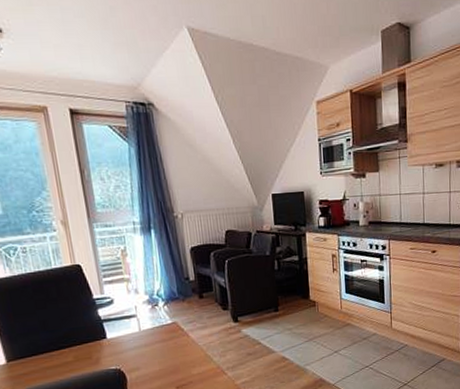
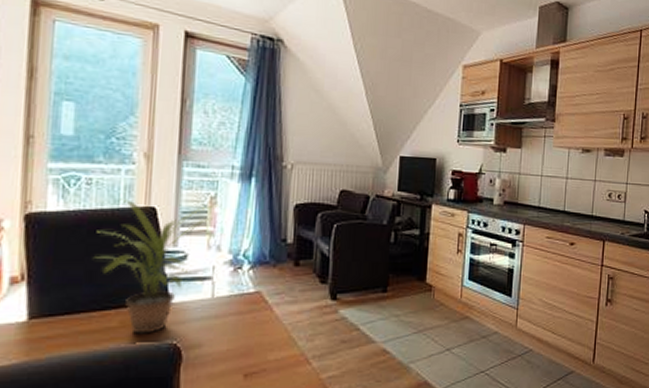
potted plant: none [39,256,129,365] -> present [94,199,219,334]

